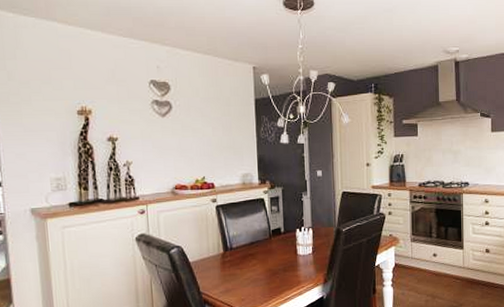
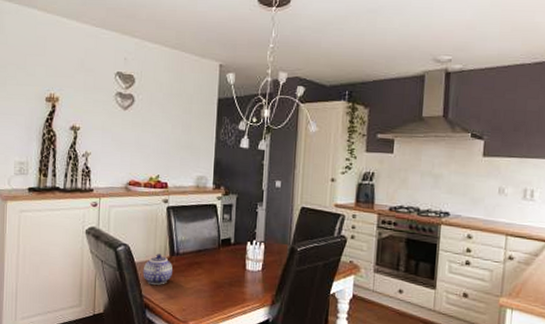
teapot: none [198,251,228,281] -> present [142,254,172,285]

